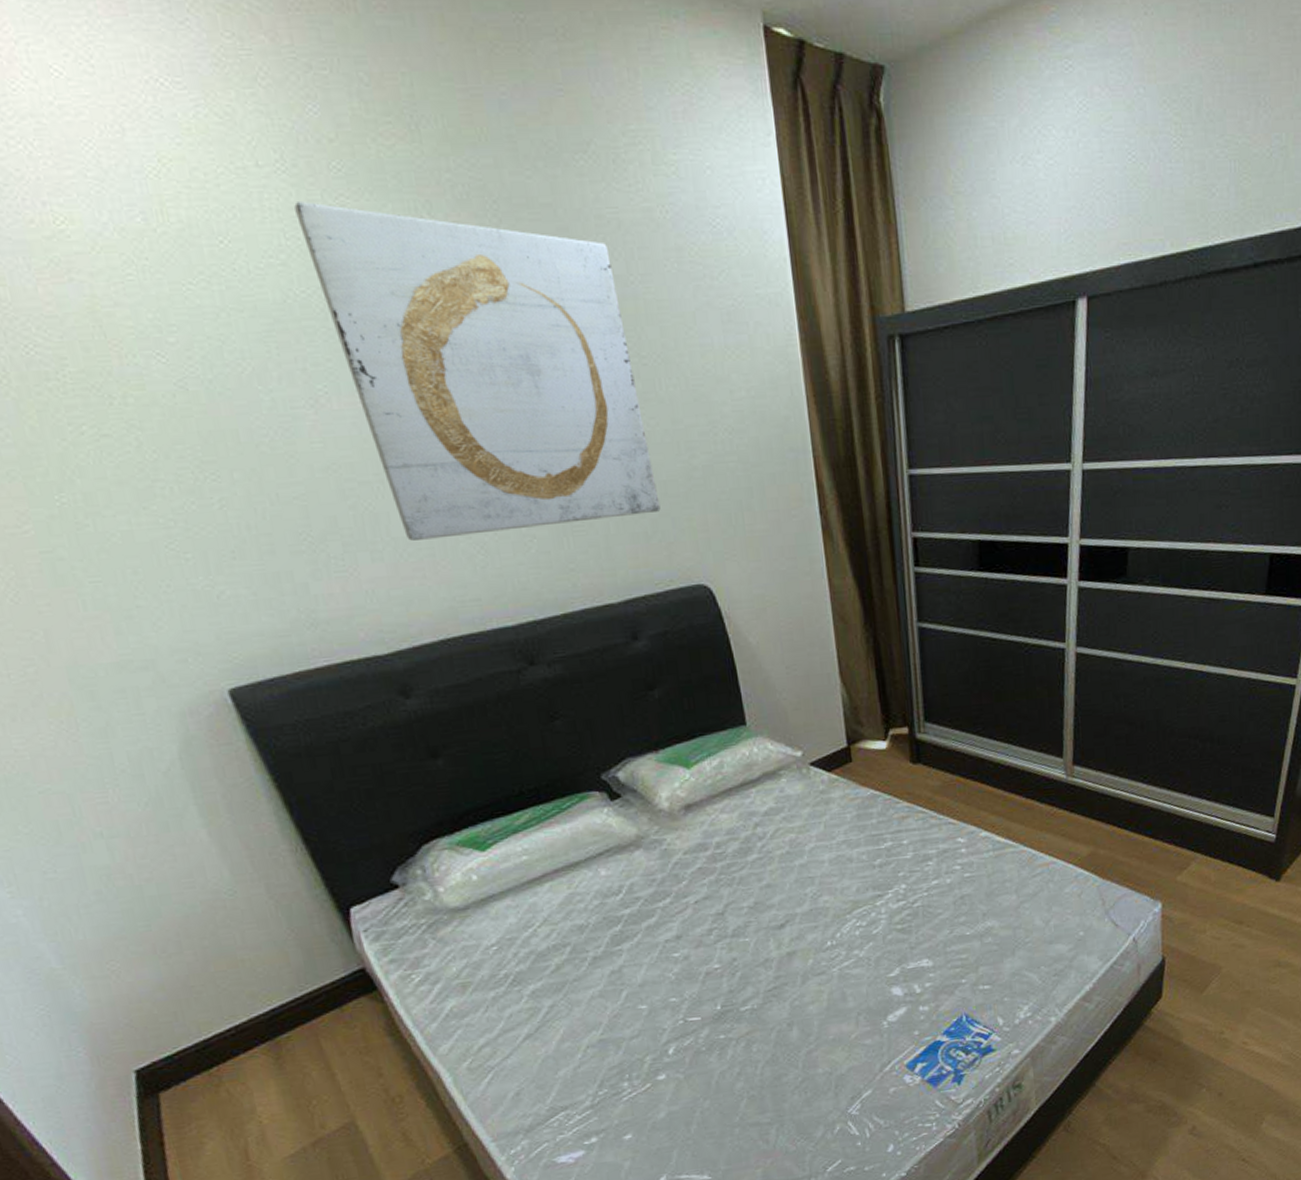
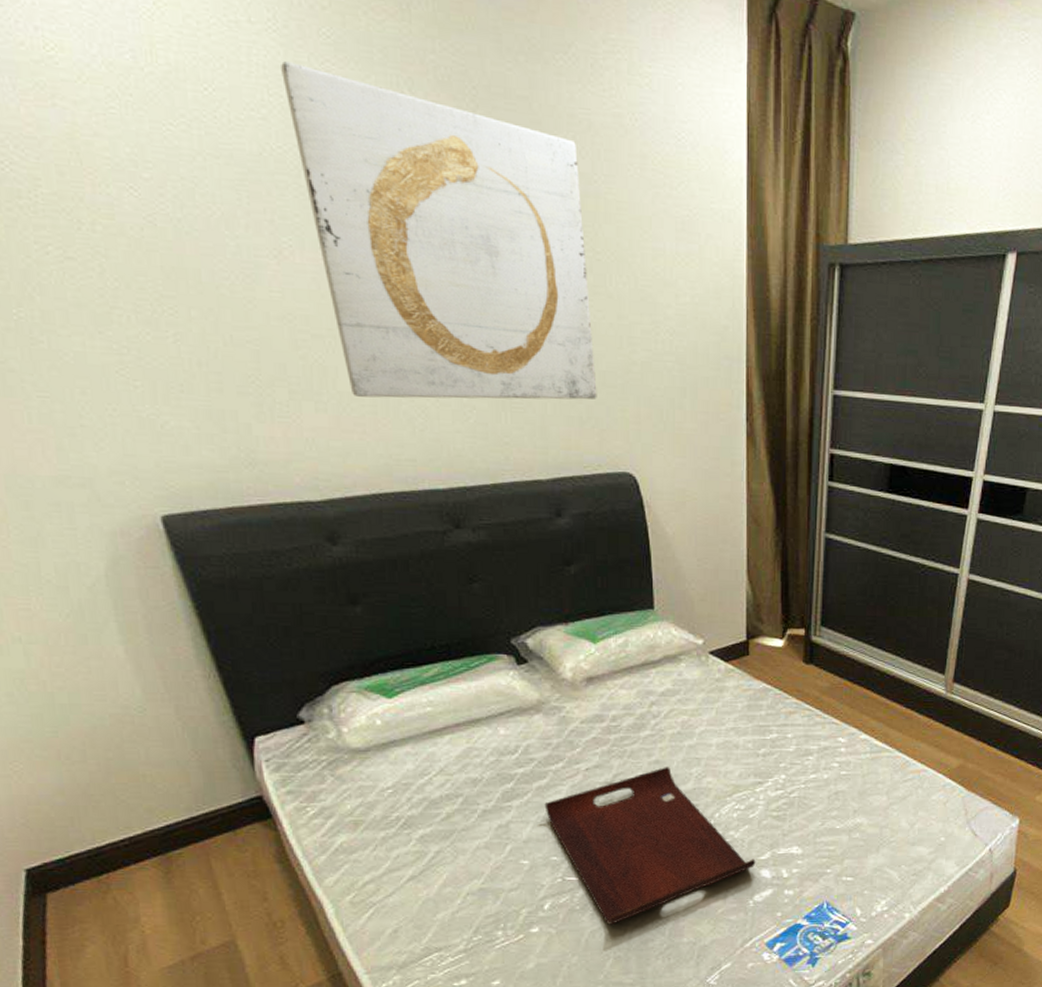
serving tray: none [656,890,886,1063] -> present [544,767,756,925]

